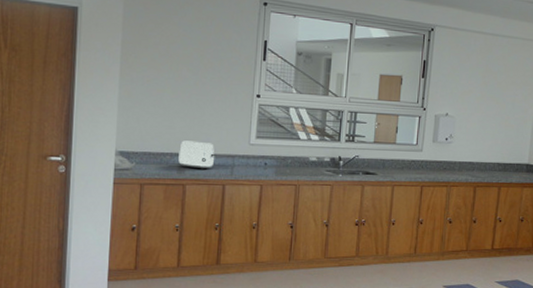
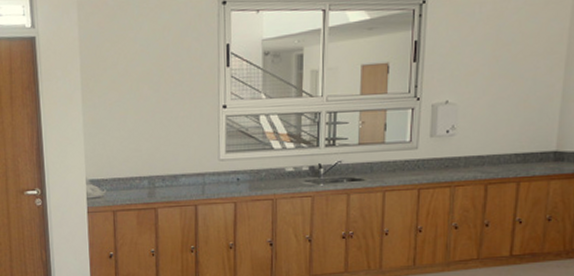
toaster: present [178,140,215,170] -> none [147,162,185,191]

